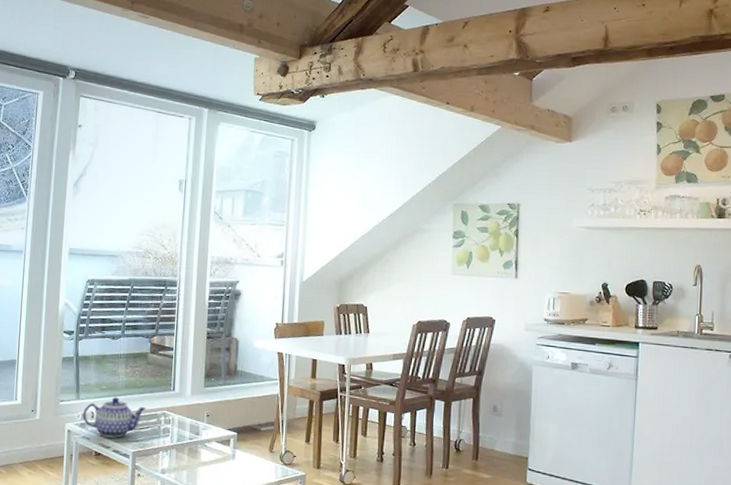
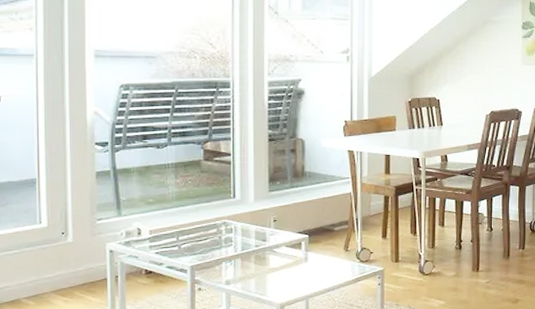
teapot: present [82,397,146,438] -> none [126,210,203,254]

